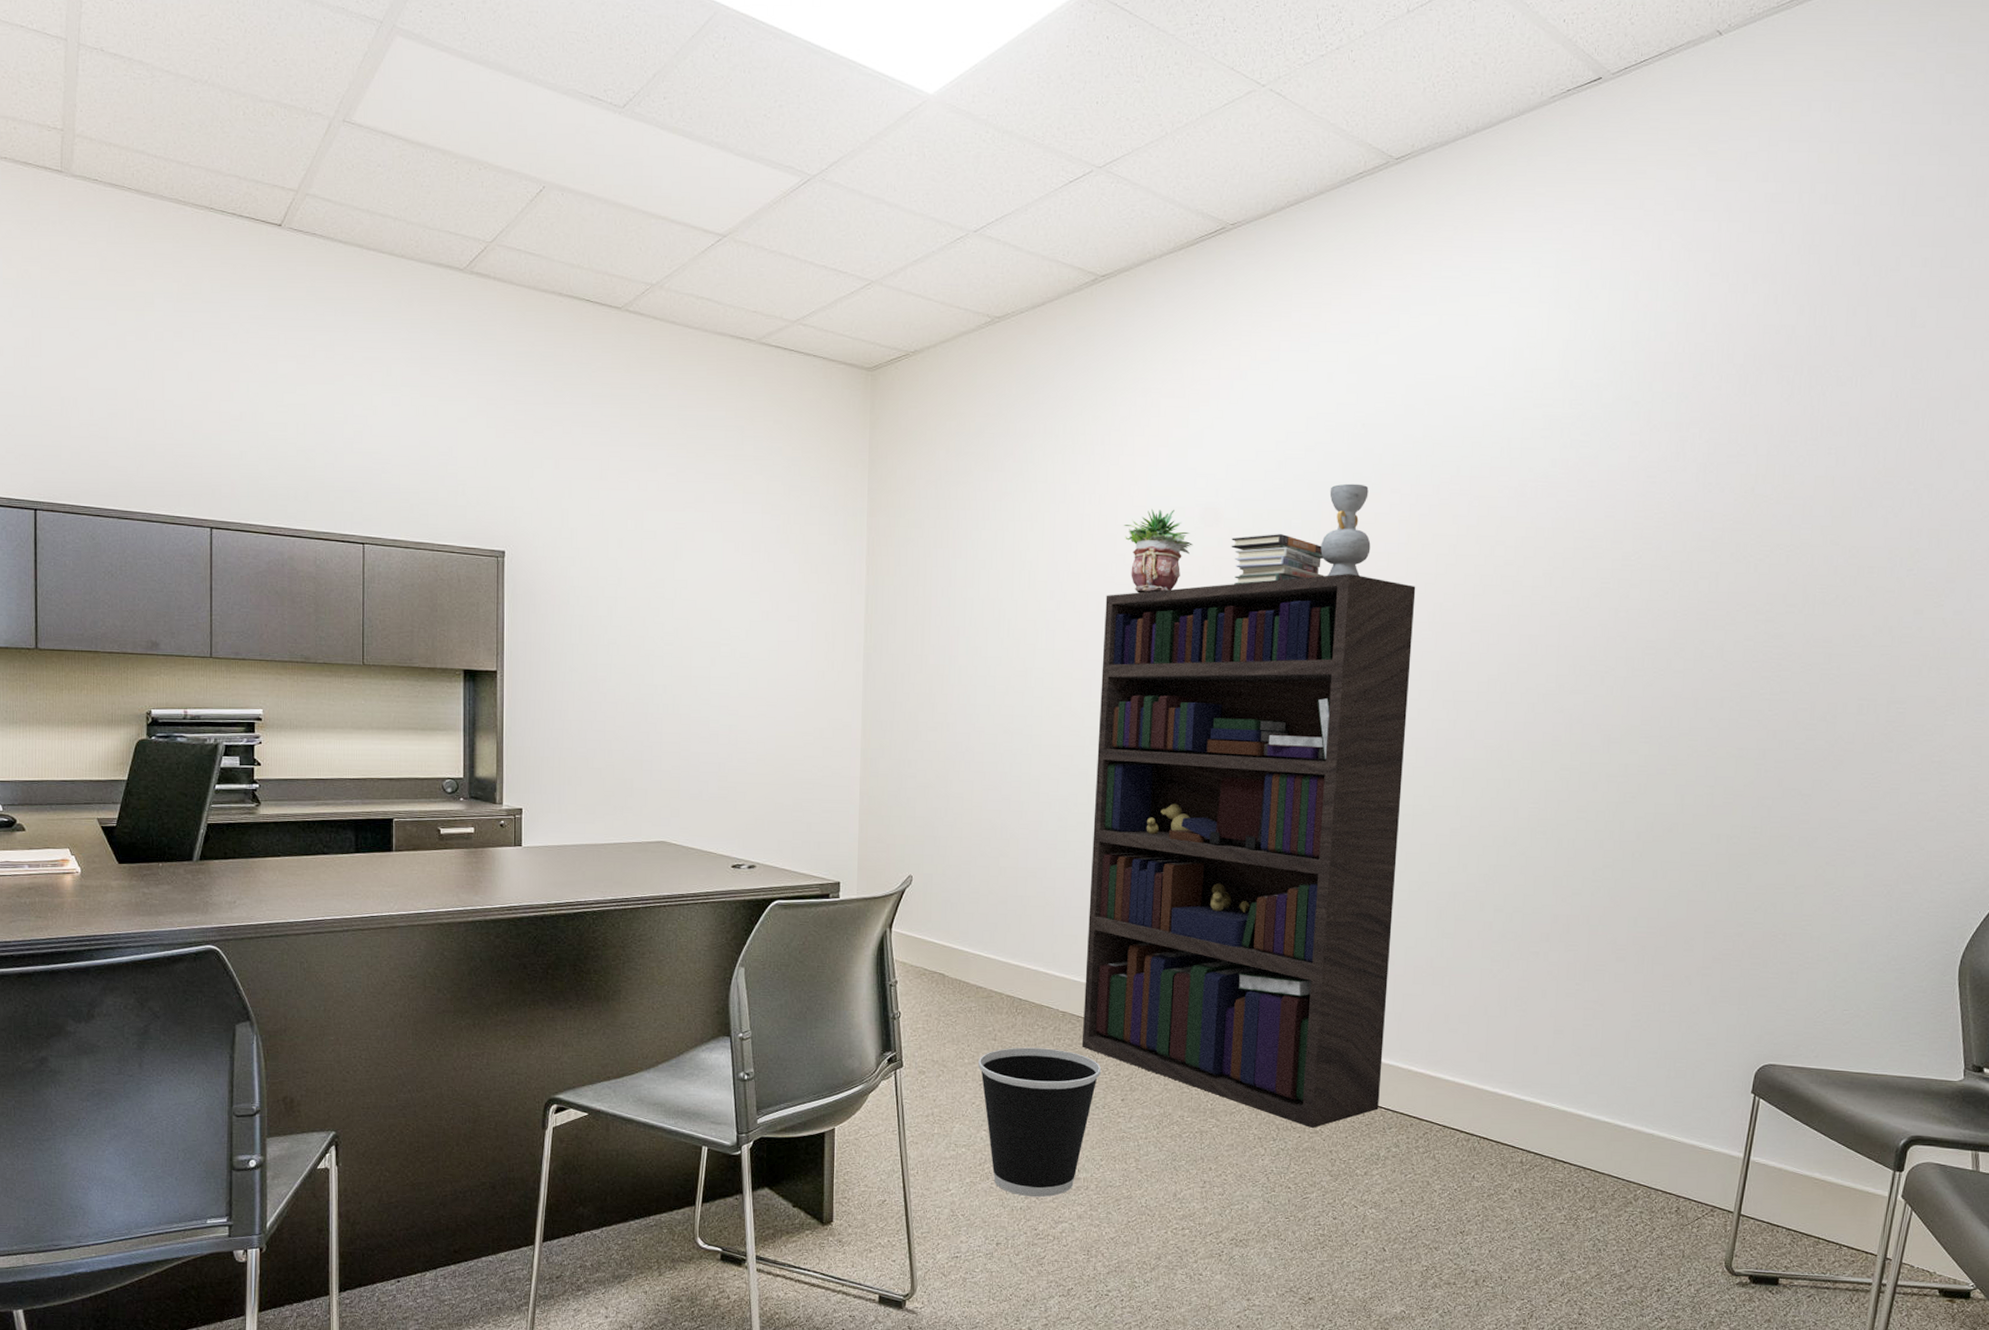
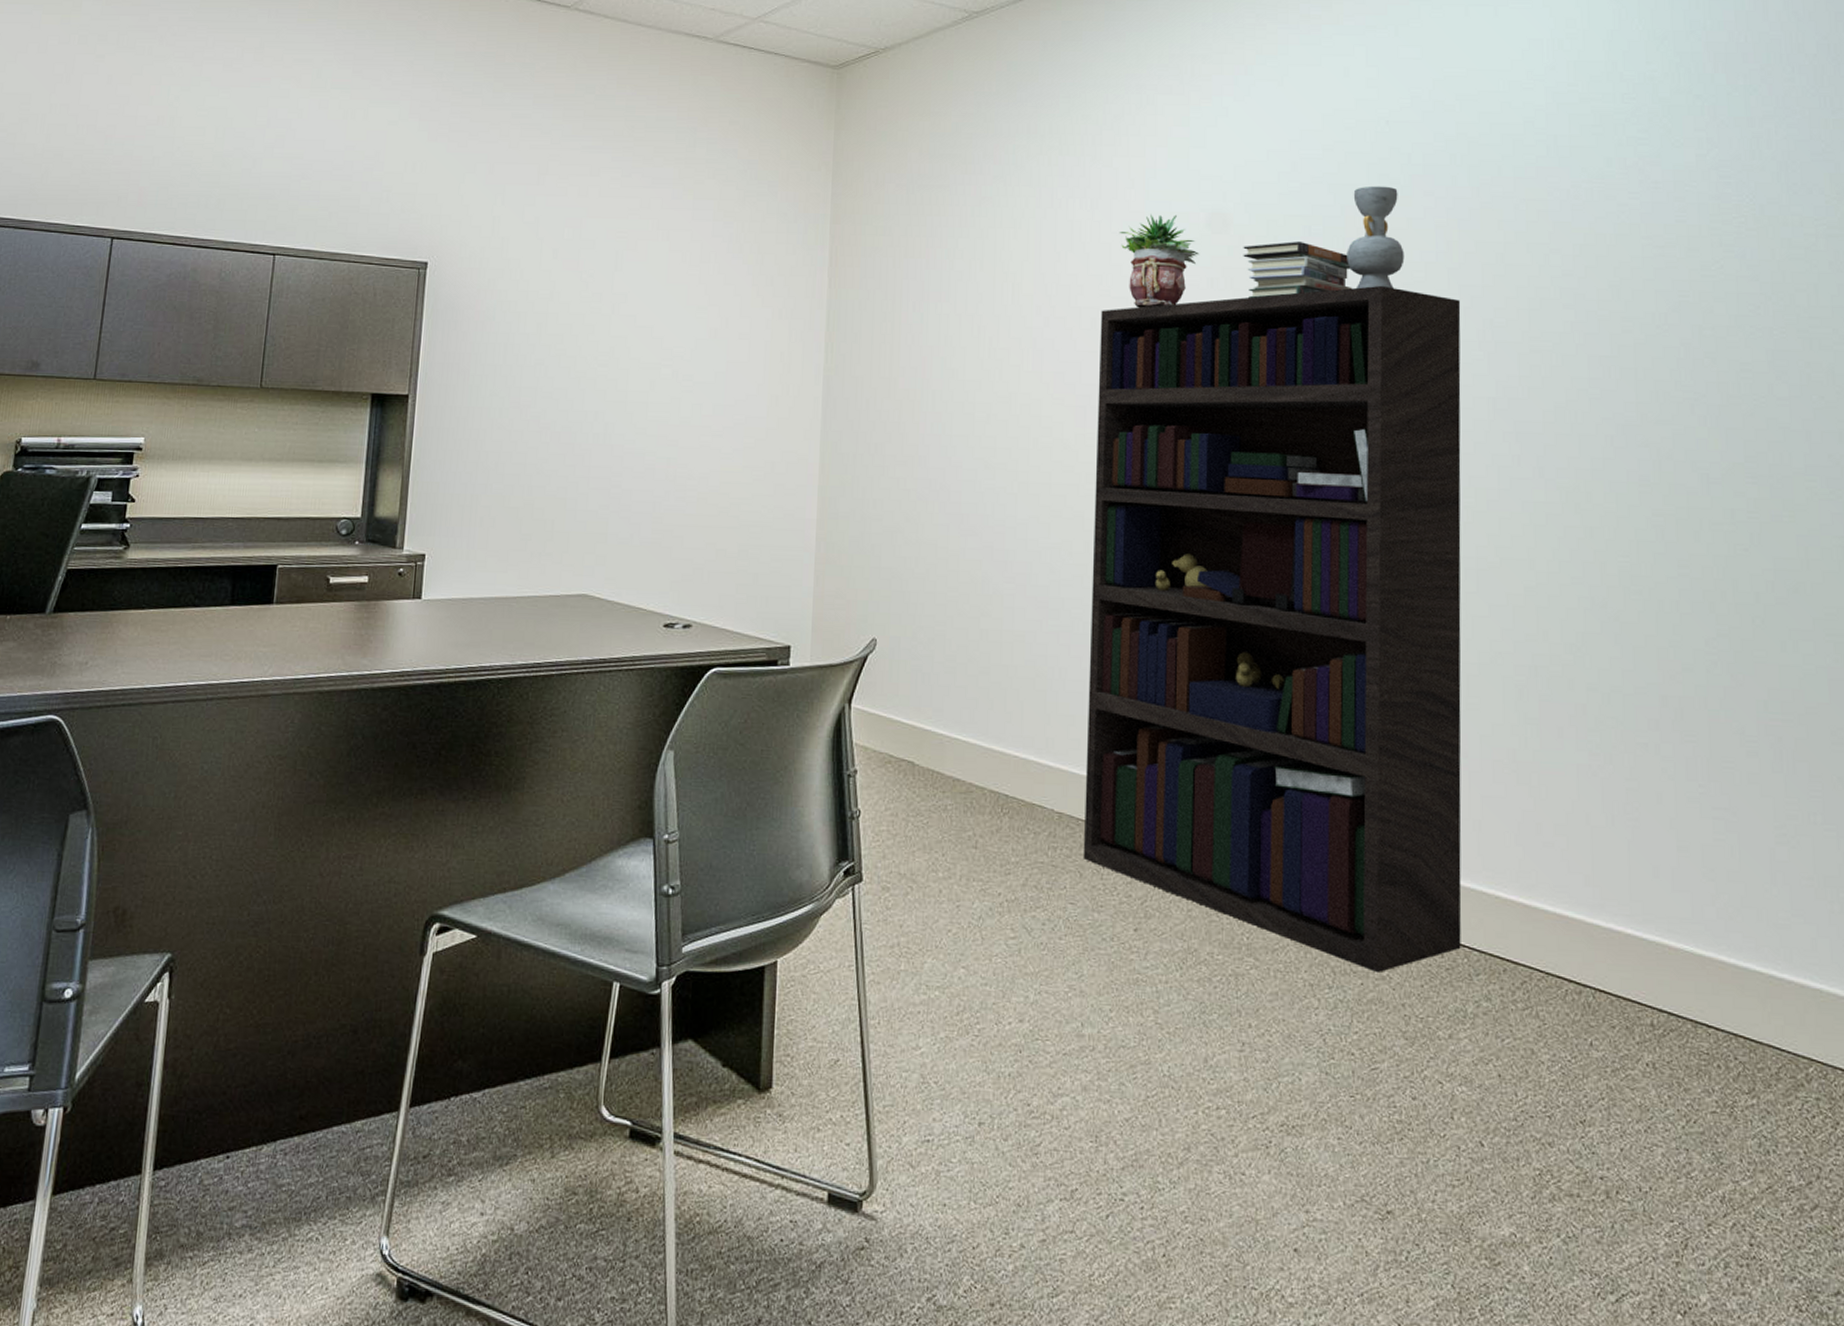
wastebasket: present [978,1047,1101,1198] -> none [955,858,1107,1061]

